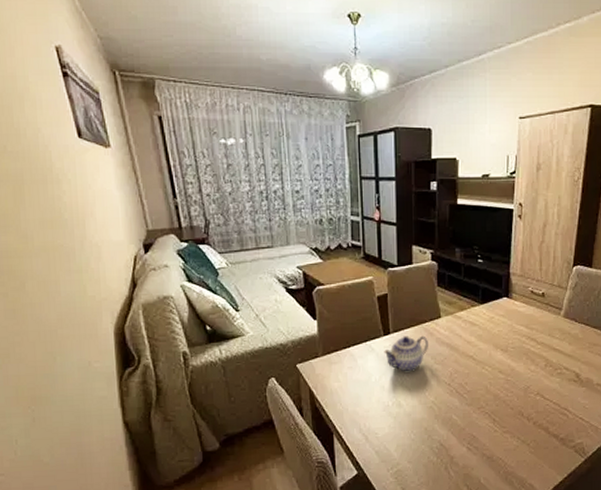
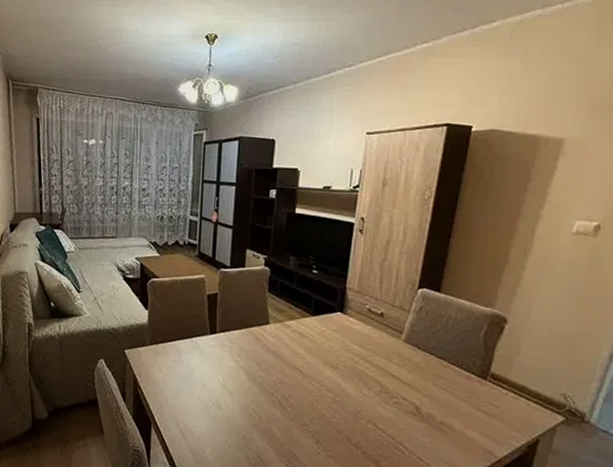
teapot: present [384,335,428,372] -> none [208,337,254,375]

